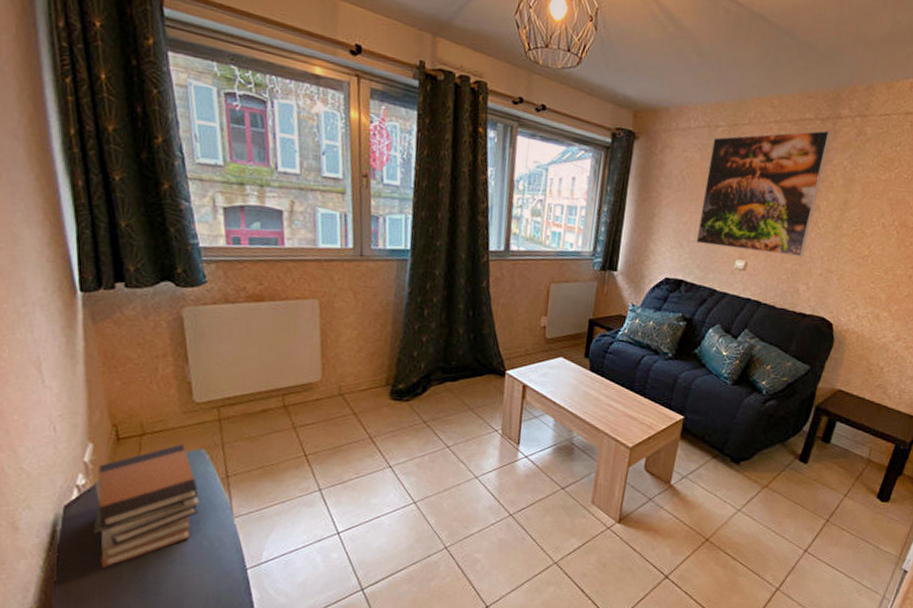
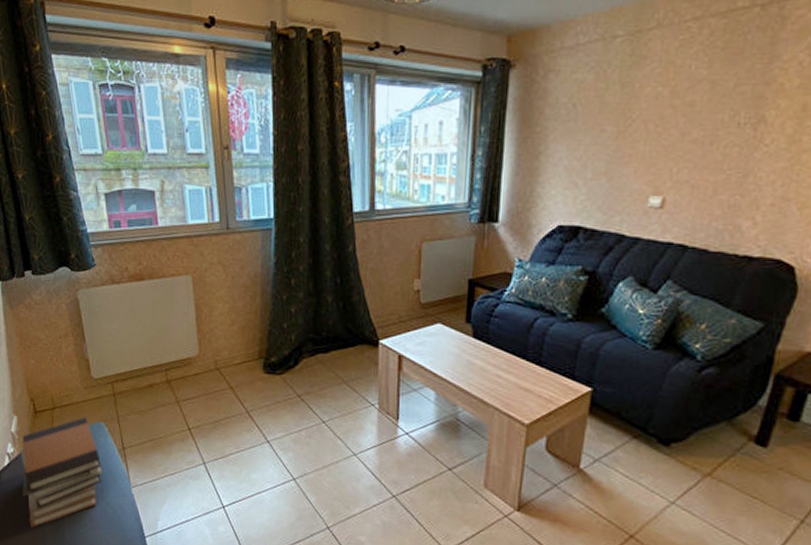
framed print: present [696,130,831,257] -> none [594,18,777,184]

